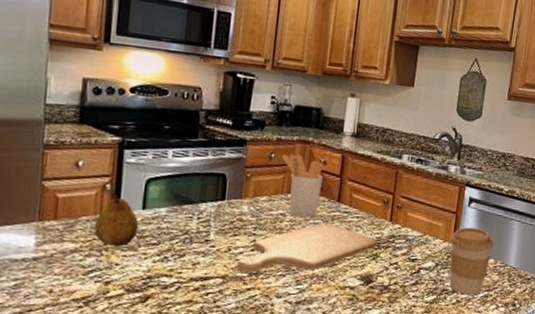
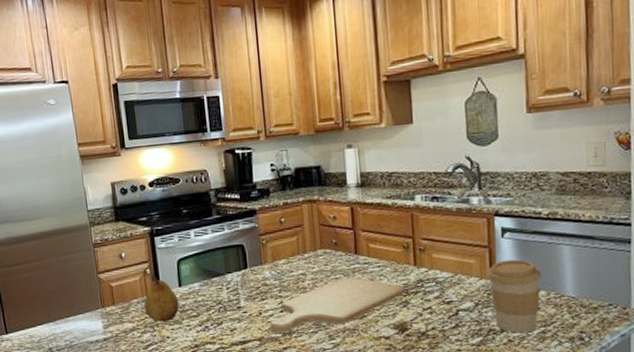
utensil holder: present [281,153,324,217] -> none [291,214,337,274]

